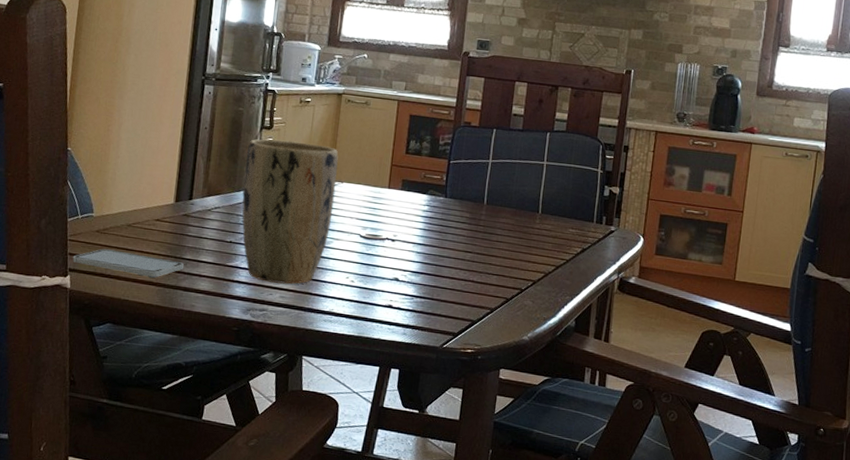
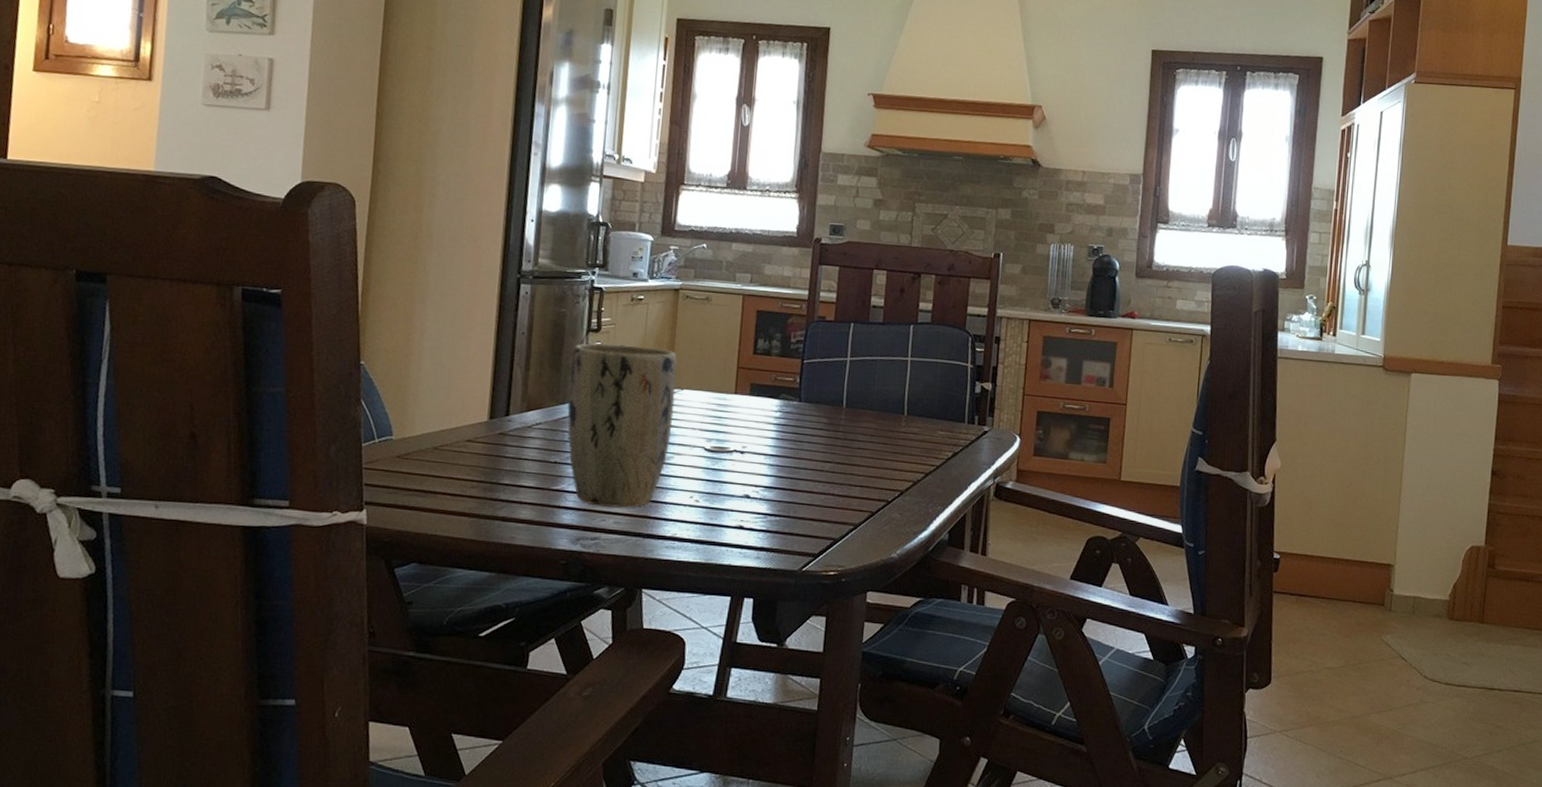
smartphone: present [72,248,184,278] -> none [368,476,501,508]

